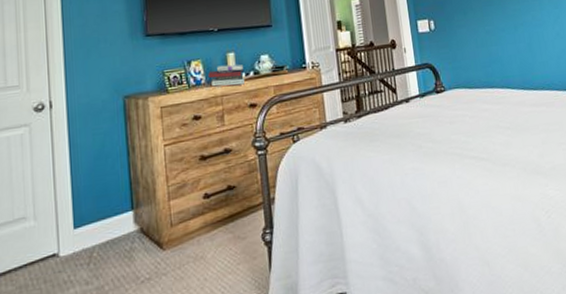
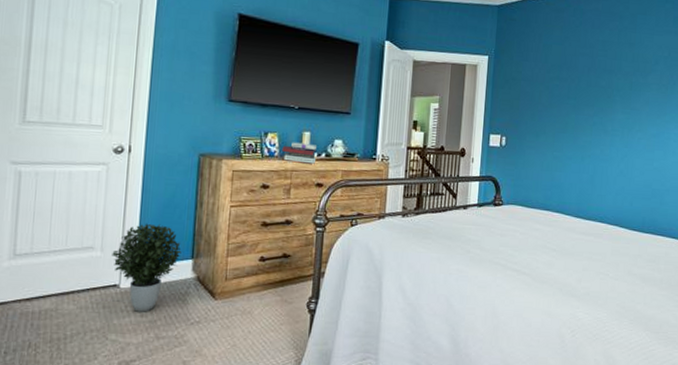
potted plant: none [46,178,120,281] -> present [112,223,181,312]

